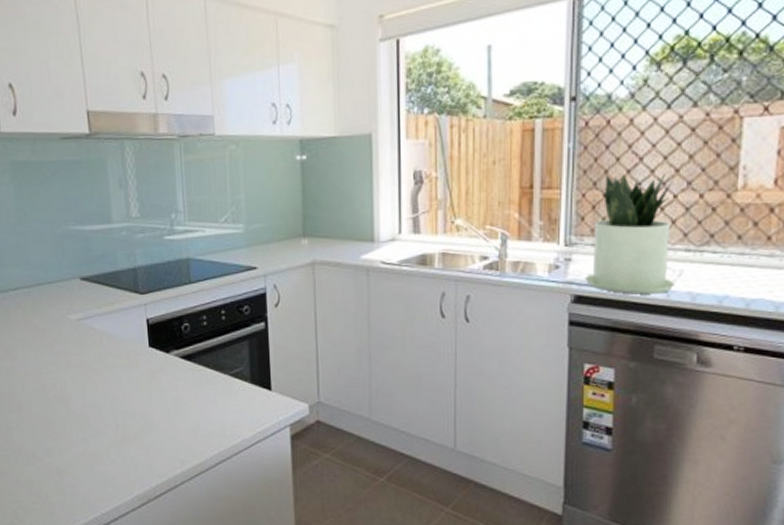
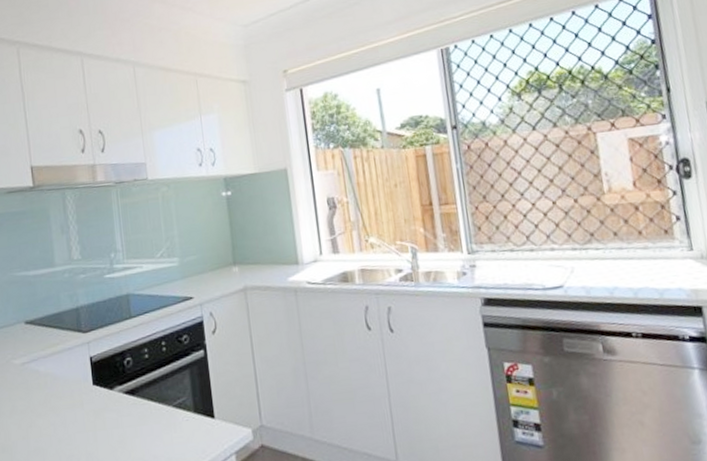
planter: present [584,173,675,295] -> none [488,184,570,293]

